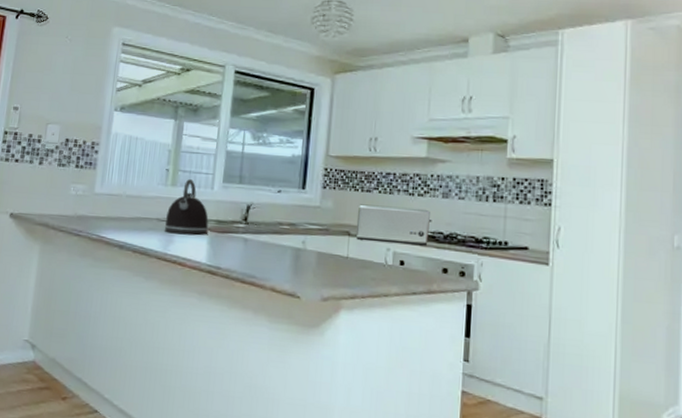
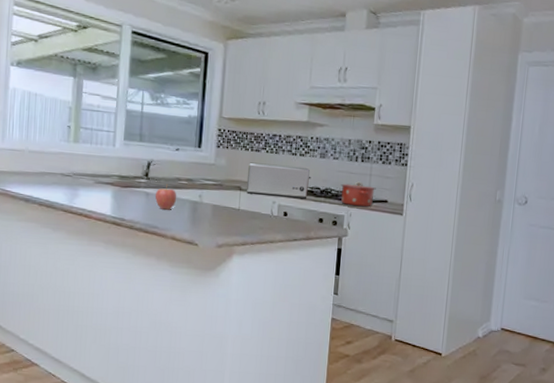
kettle: present [164,179,209,235] -> none [68,136,112,190]
fruit: none [253,229,278,258] -> present [155,184,177,210]
casserole: none [468,224,513,256] -> present [340,181,376,207]

